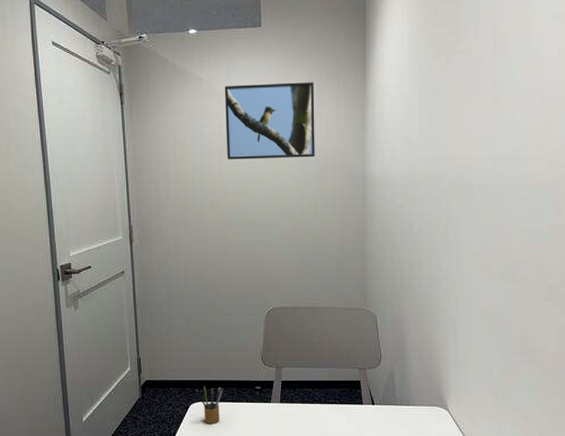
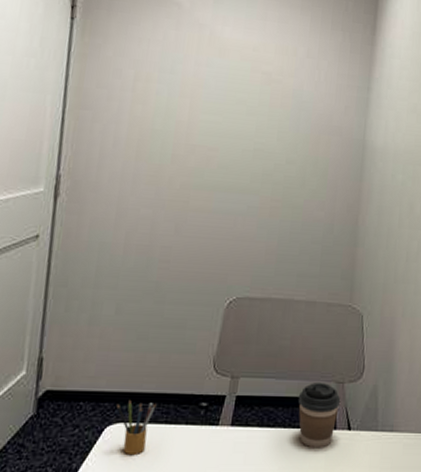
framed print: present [224,82,315,160] -> none [201,18,317,116]
coffee cup: none [329,370,364,419] -> present [298,383,341,448]

